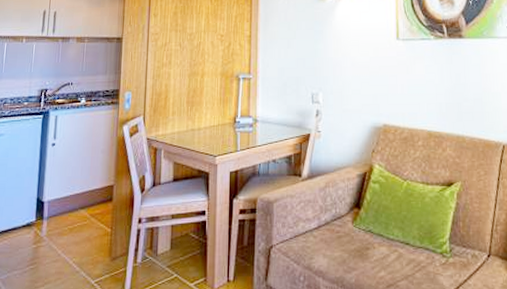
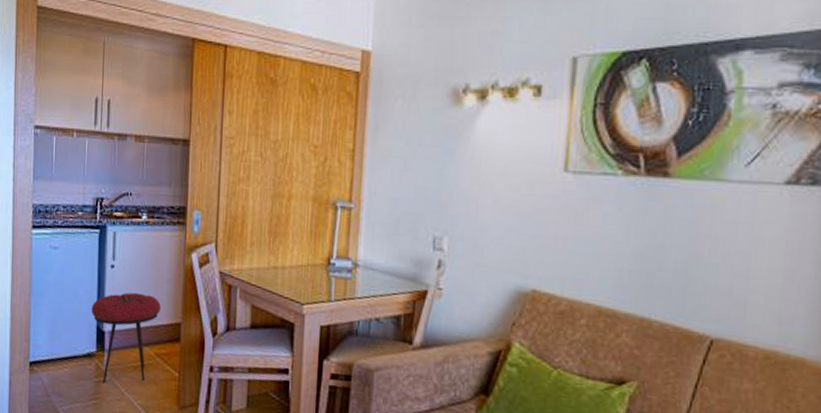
stool: none [32,164,96,248] -> present [91,292,161,384]

